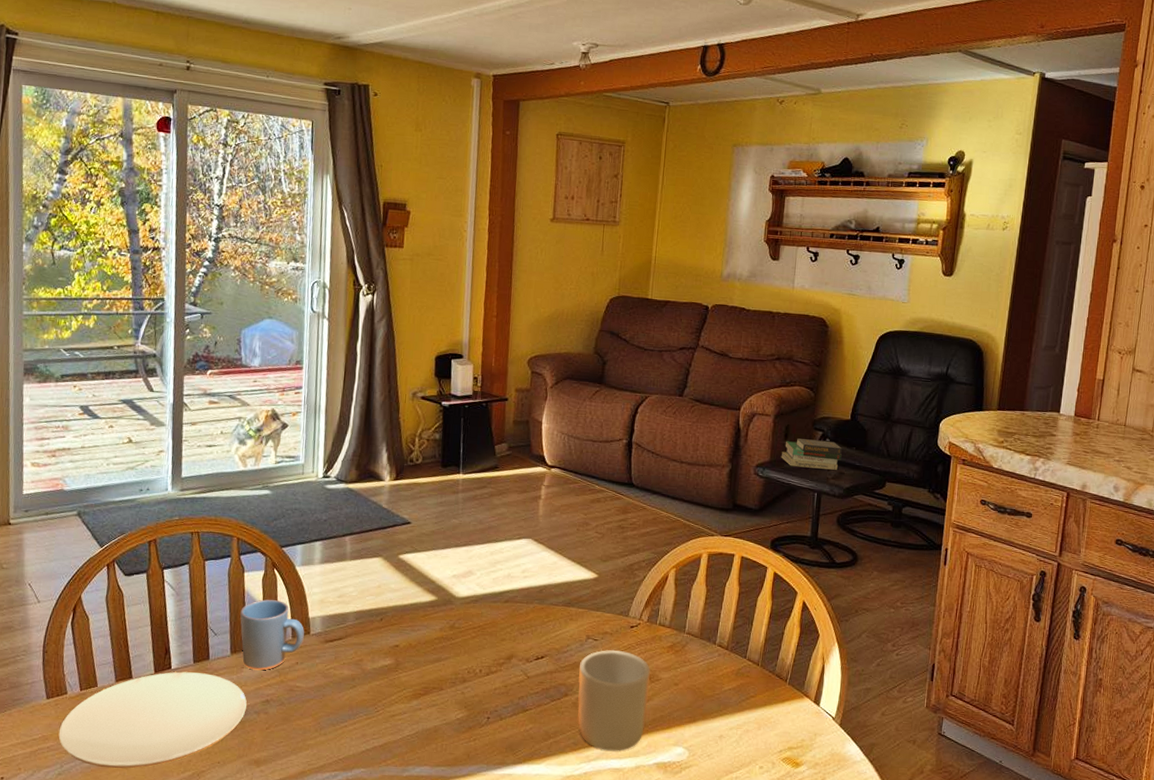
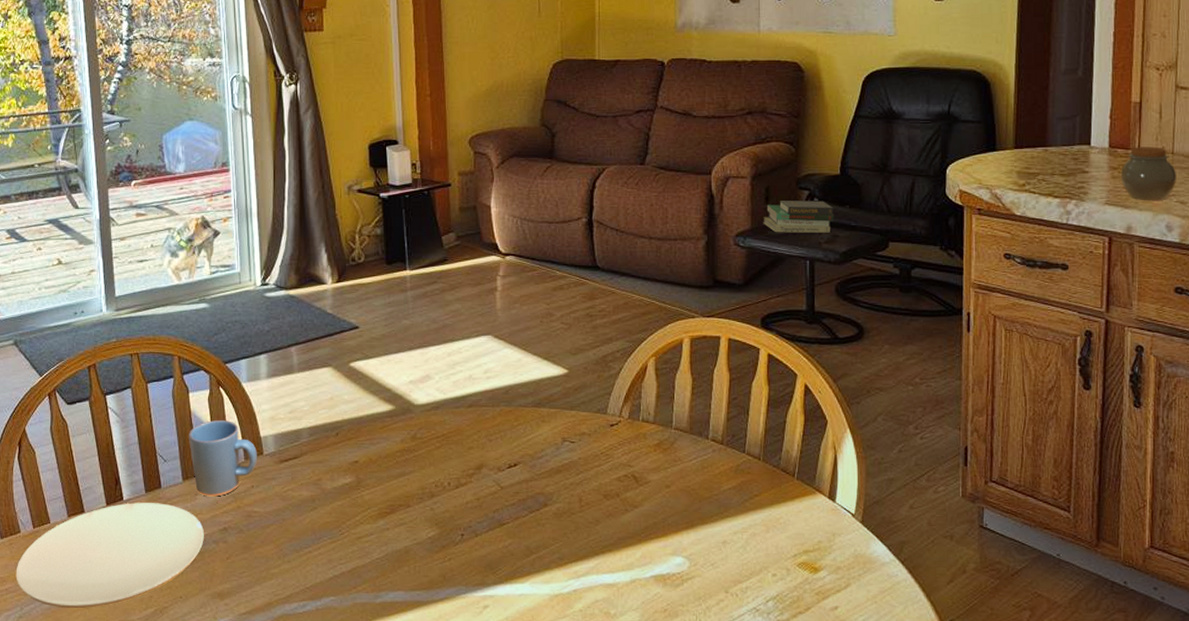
mug: present [577,649,651,751] -> none [558,451,638,565]
jar: none [1081,417,1126,465] -> present [1120,147,1176,200]

